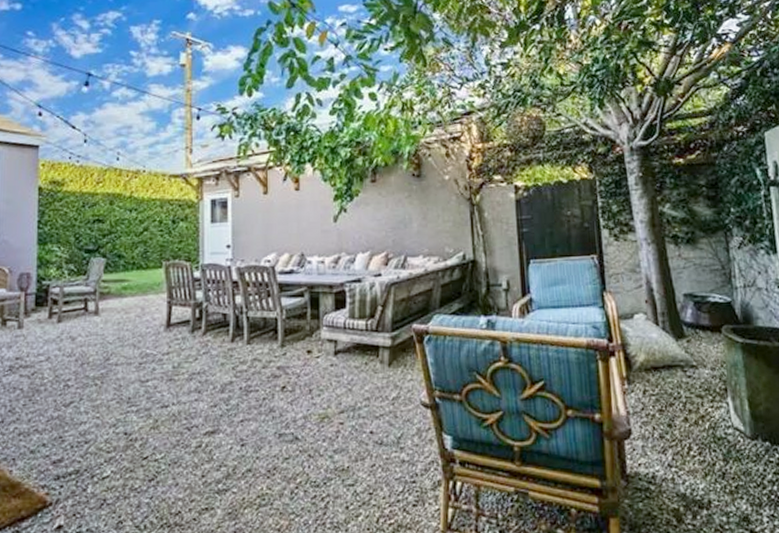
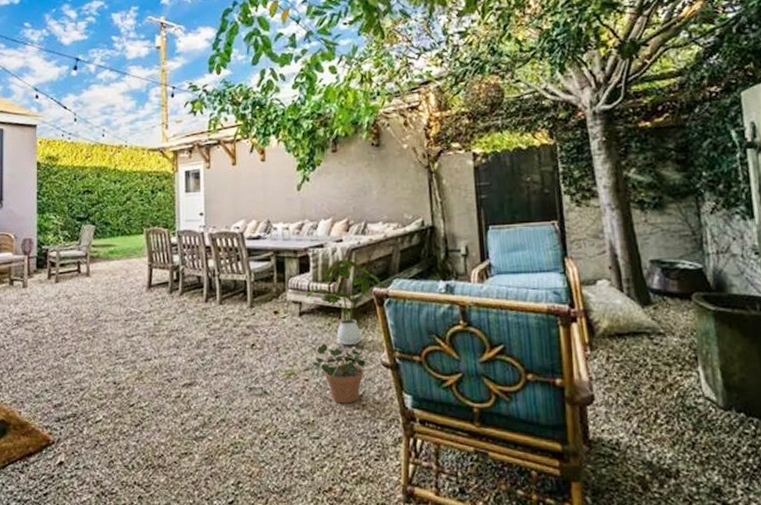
house plant: none [341,294,424,386] -> present [305,259,384,346]
potted plant: none [347,383,408,448] -> present [312,342,369,404]

